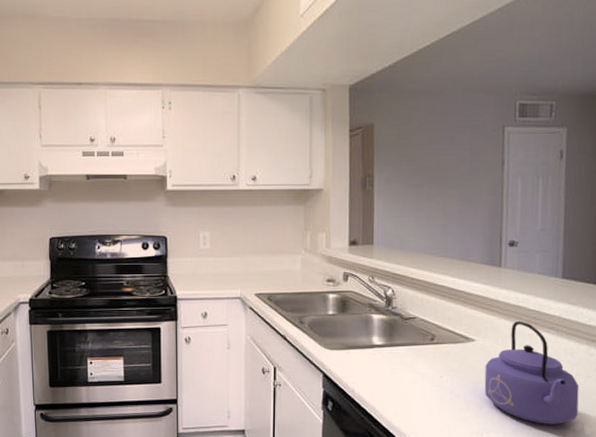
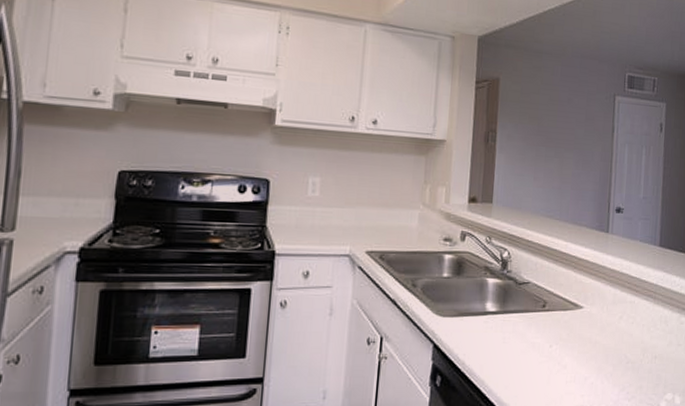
kettle: present [484,320,579,425] -> none [589,287,672,395]

